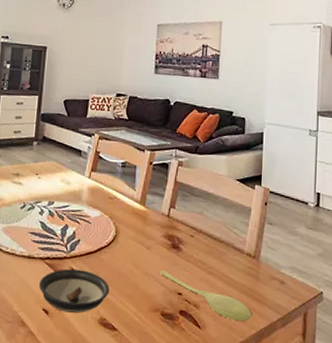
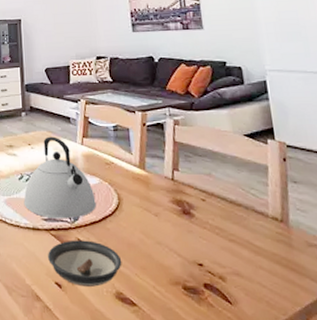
kettle: none [22,168,94,249] -> present [23,136,96,219]
spoon: present [159,270,251,322] -> none [172,238,291,297]

